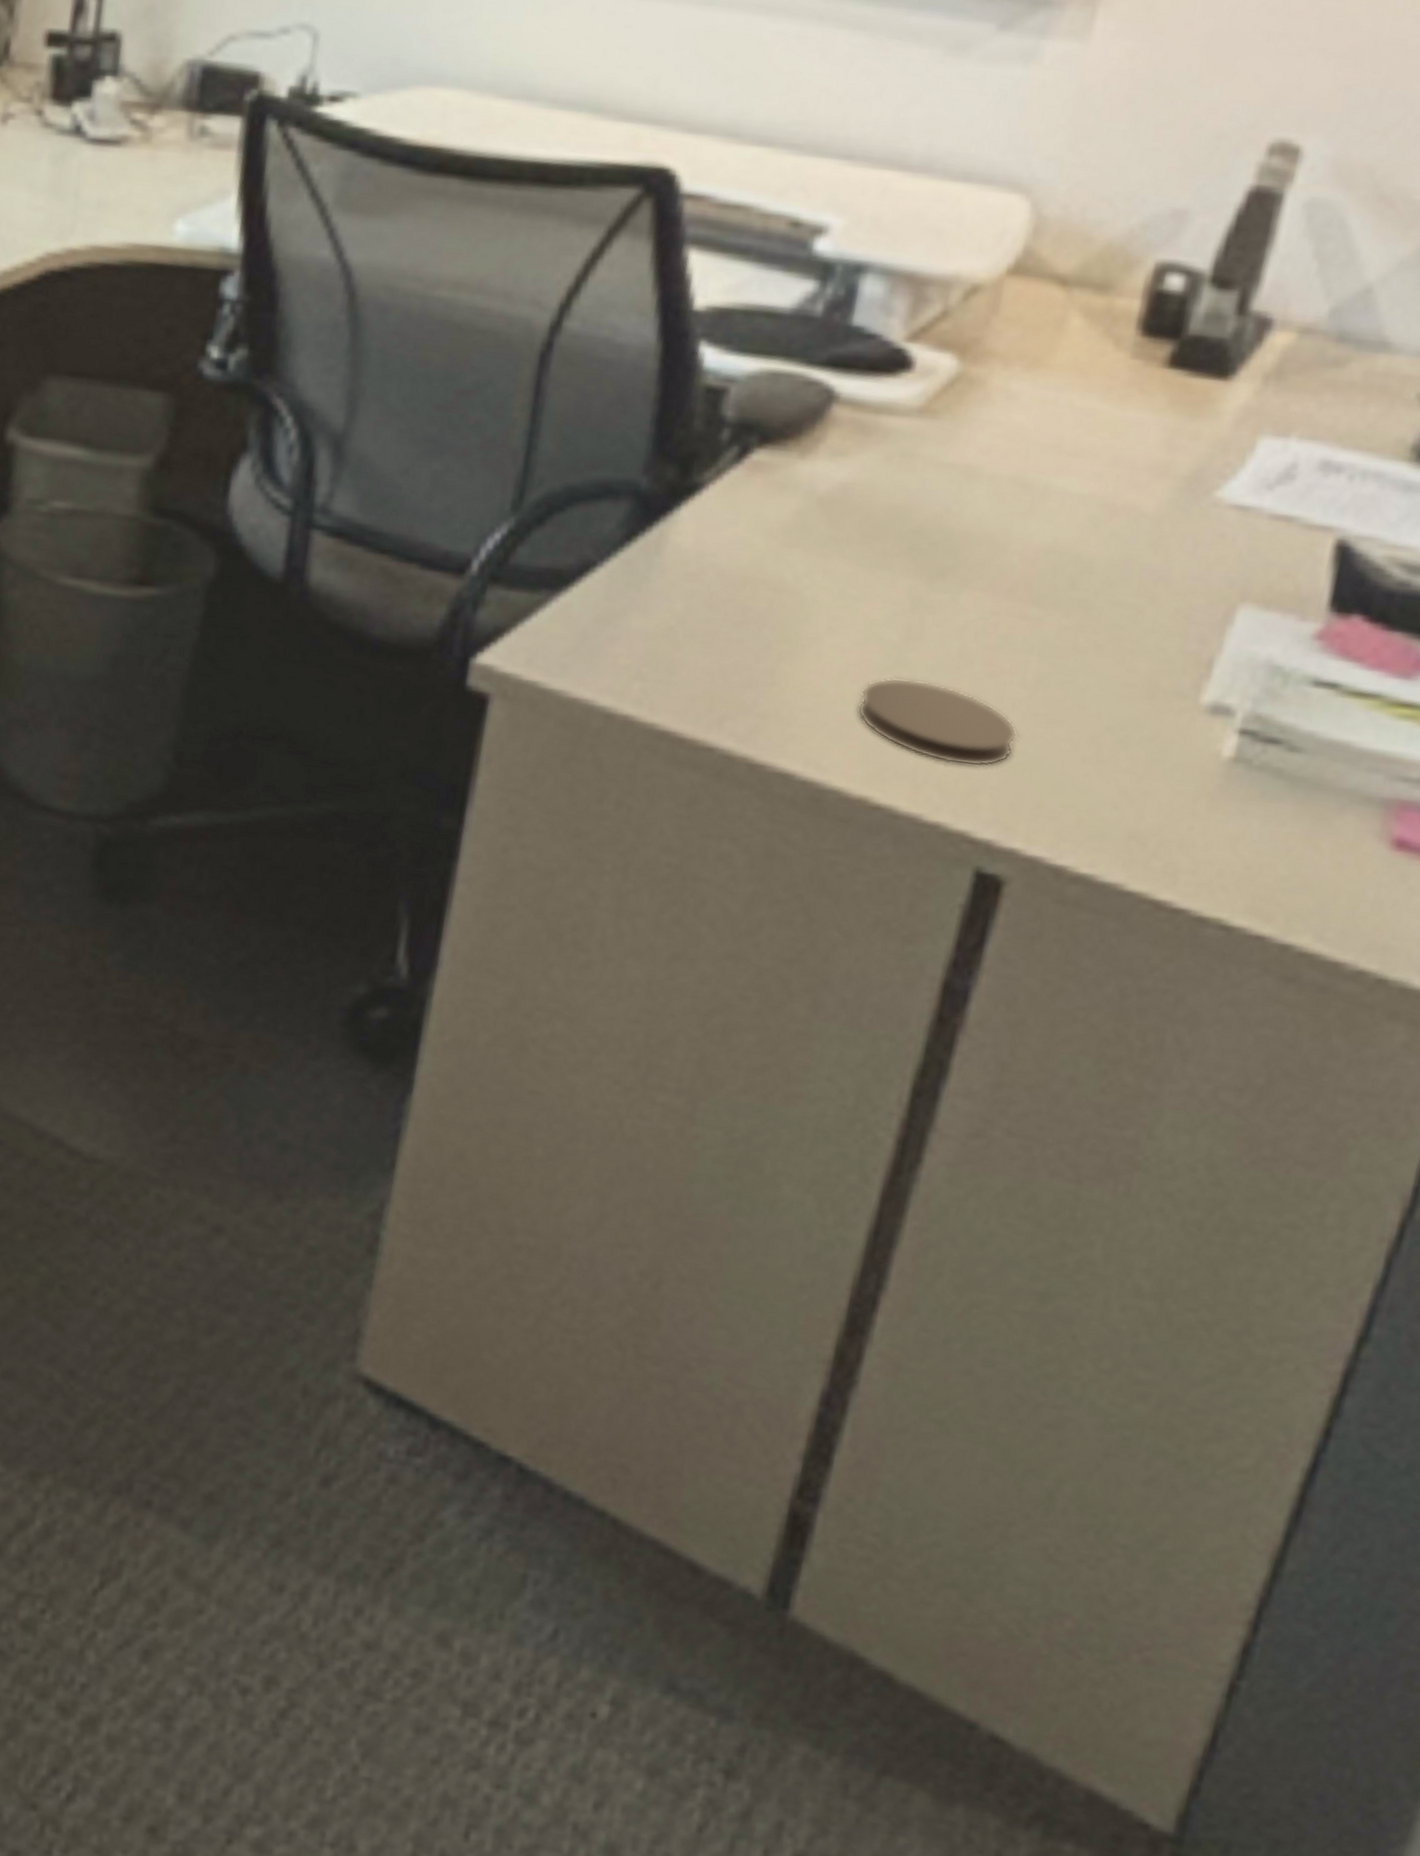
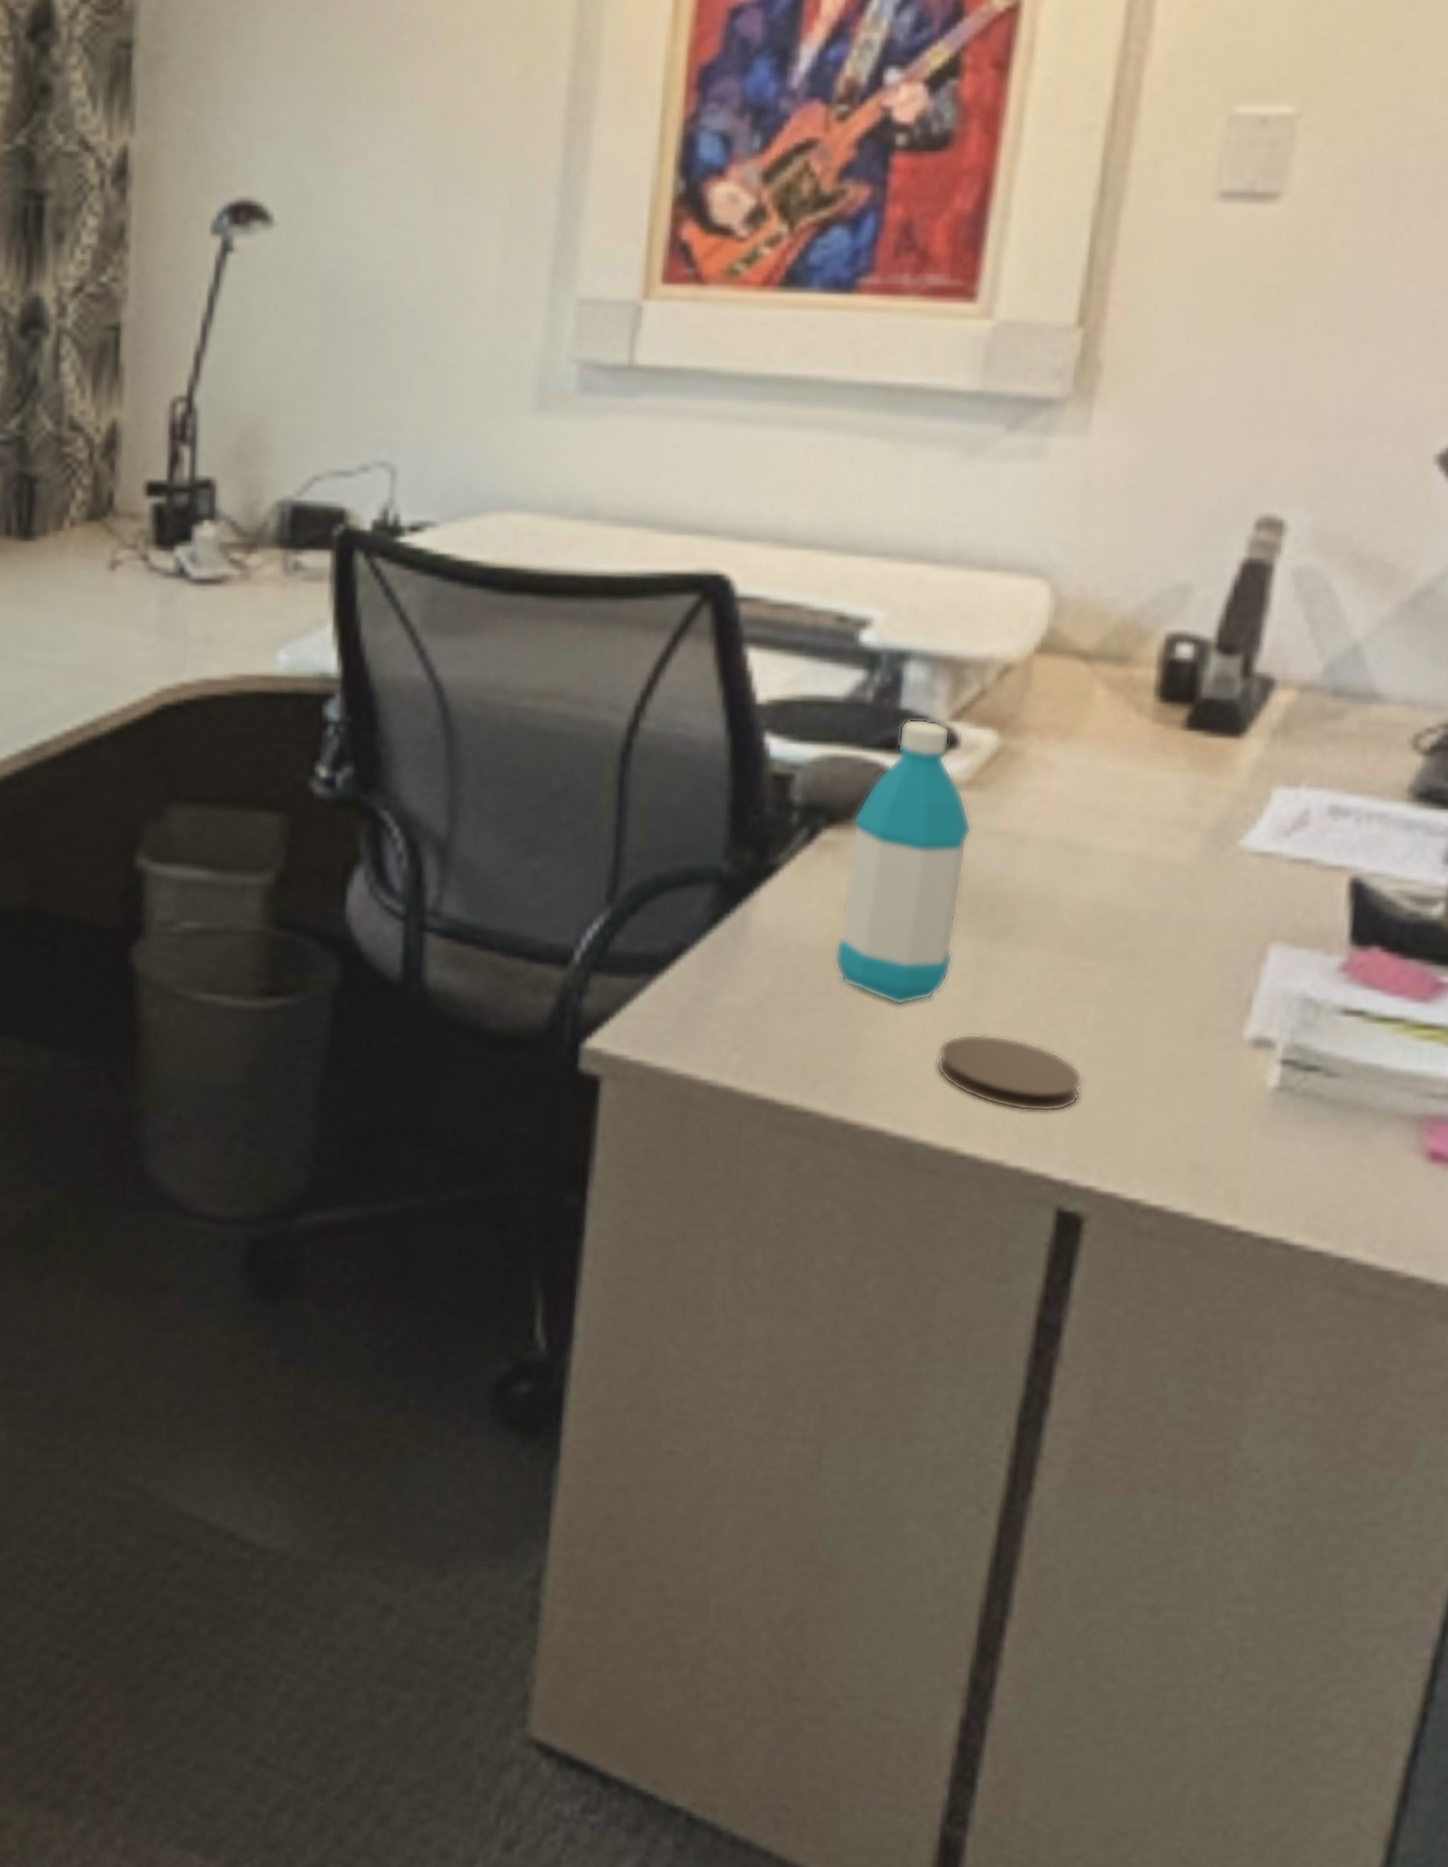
water bottle: none [754,337,920,643] -> present [834,719,972,1006]

